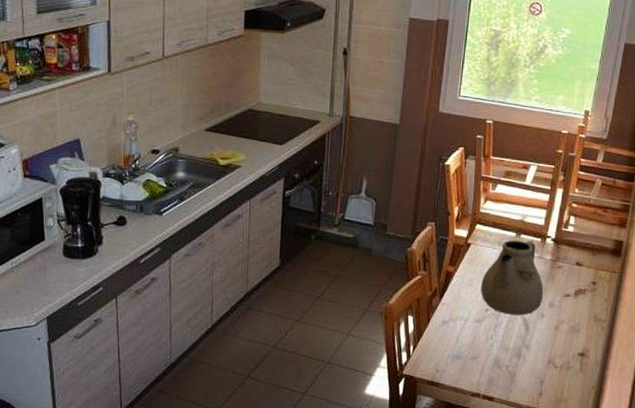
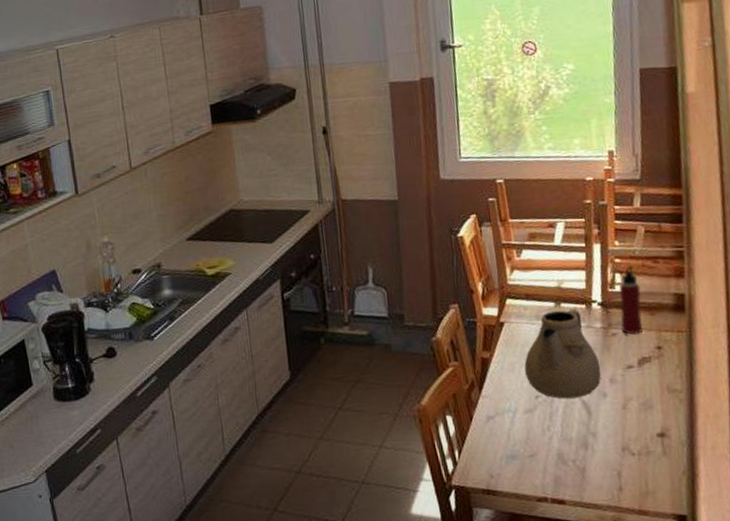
water bottle: none [567,211,589,269] -> present [619,265,643,335]

